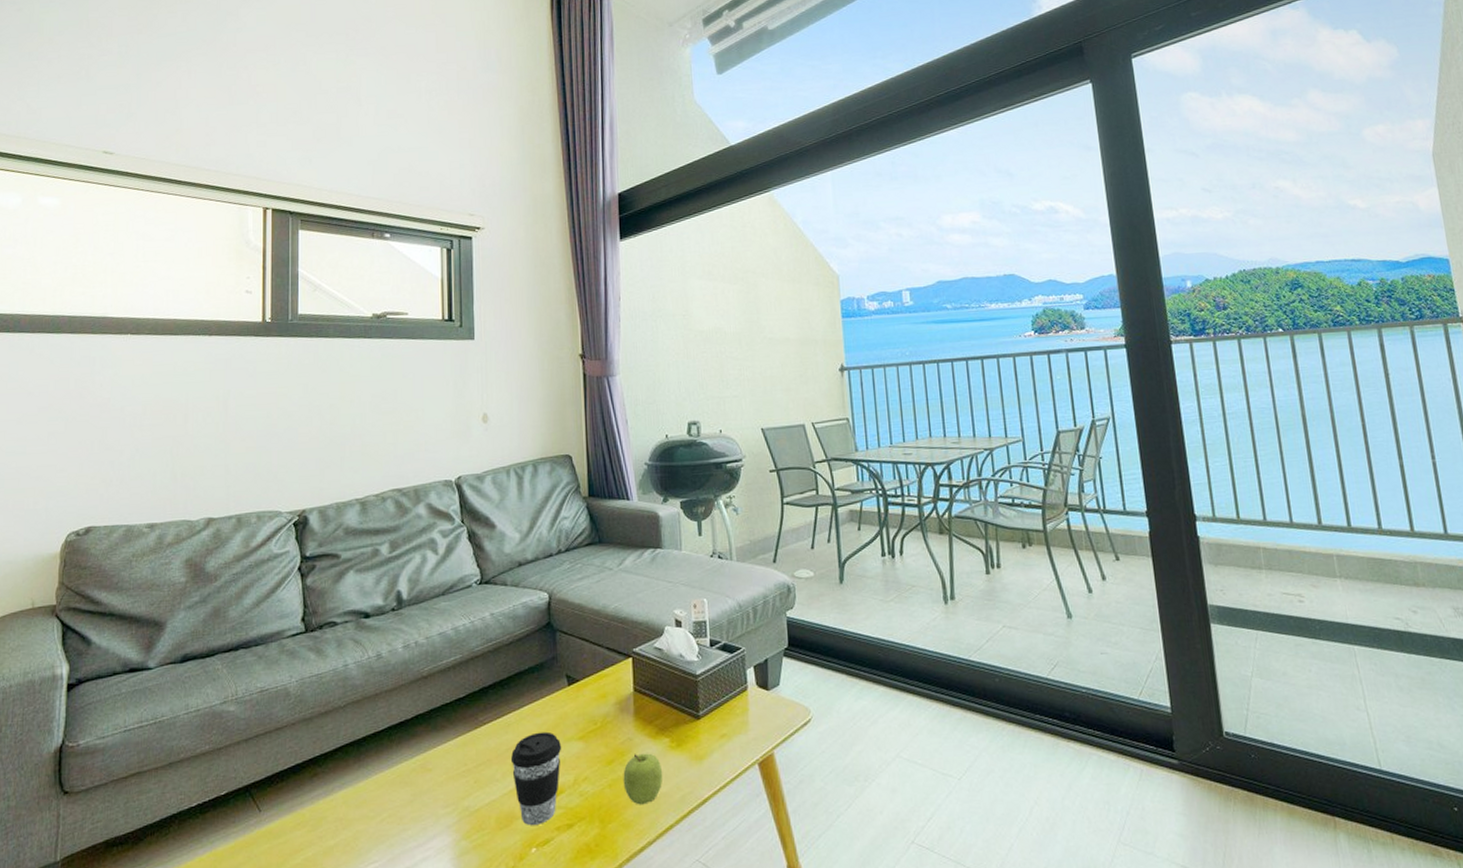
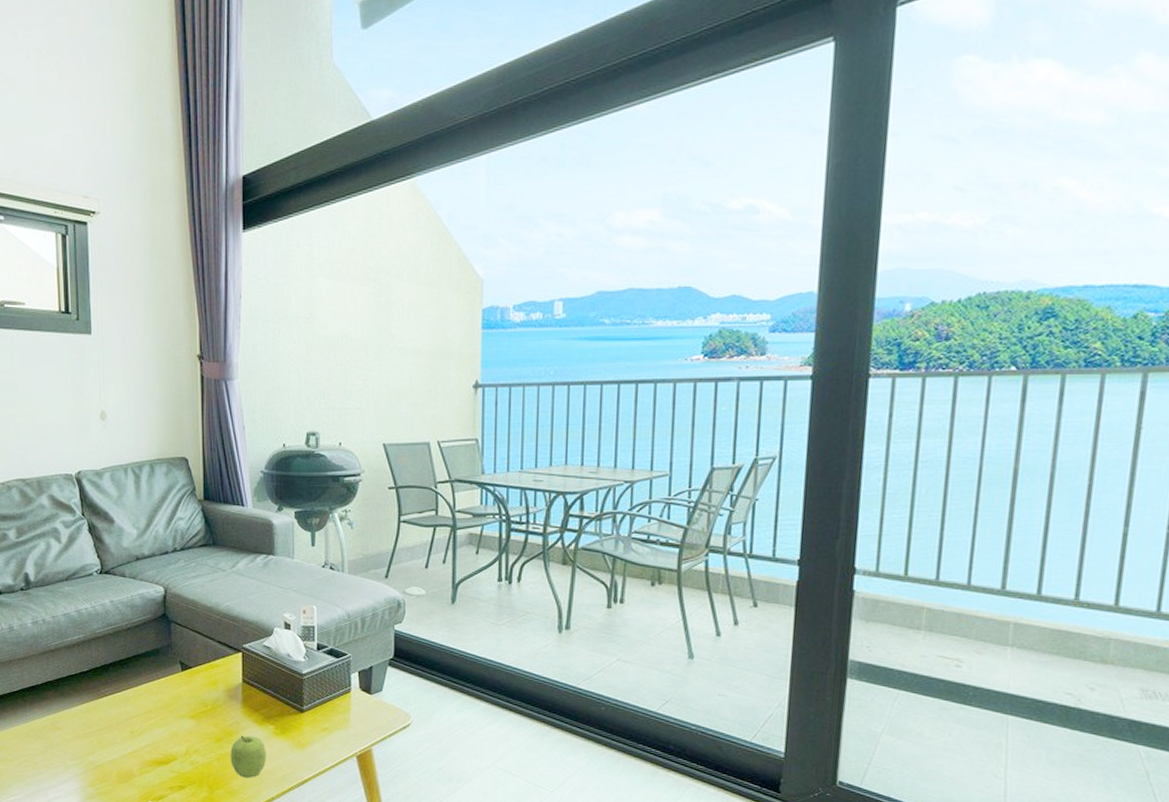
coffee cup: present [510,731,562,826] -> none [129,707,176,784]

